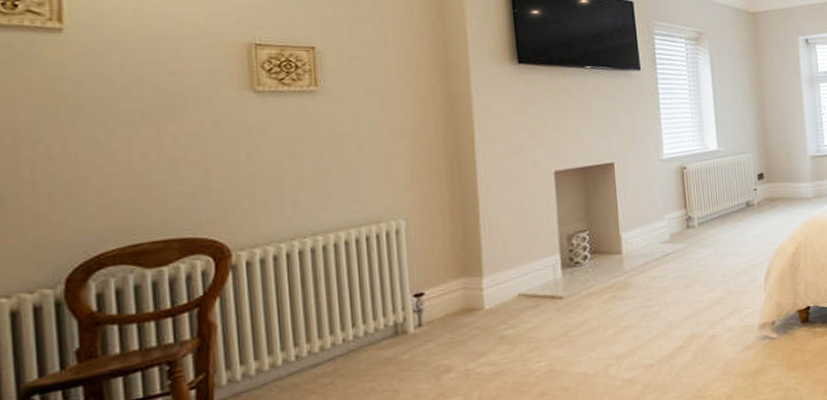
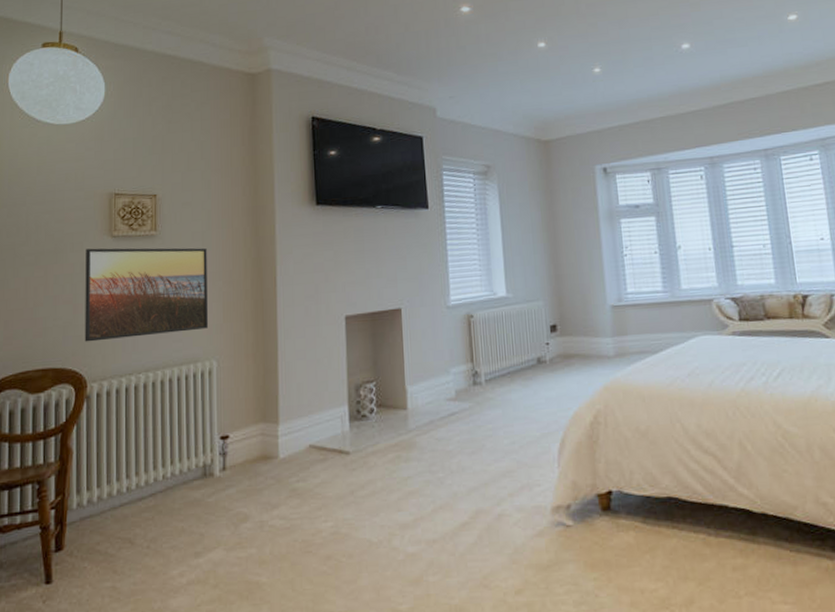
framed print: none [217,104,392,208] -> present [84,247,208,342]

